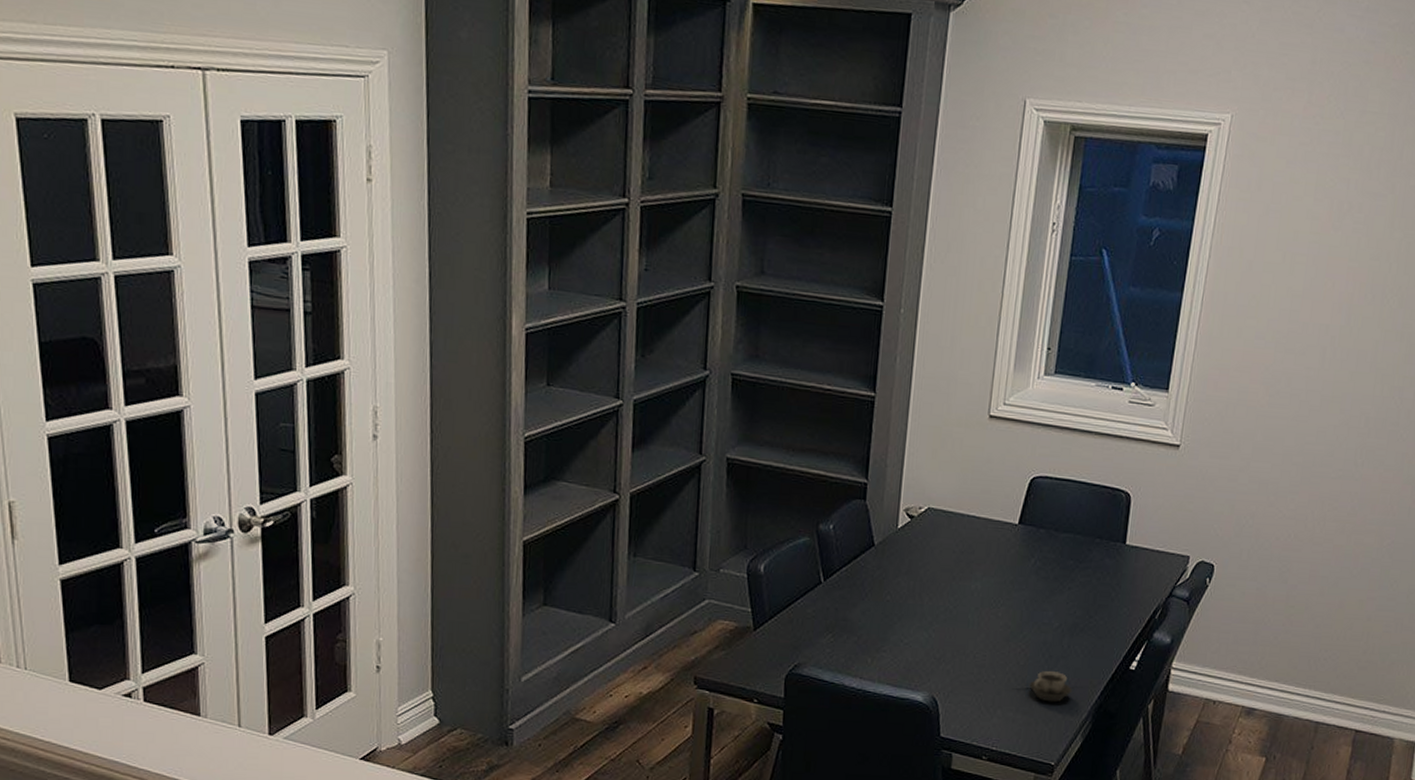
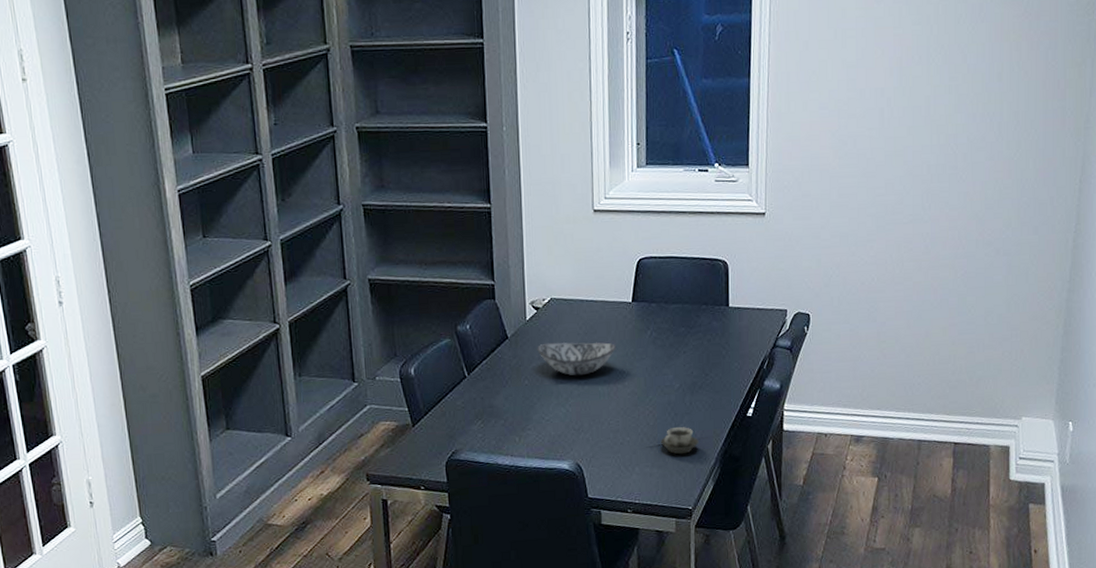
decorative bowl: none [905,556,995,599] -> present [537,342,617,376]

